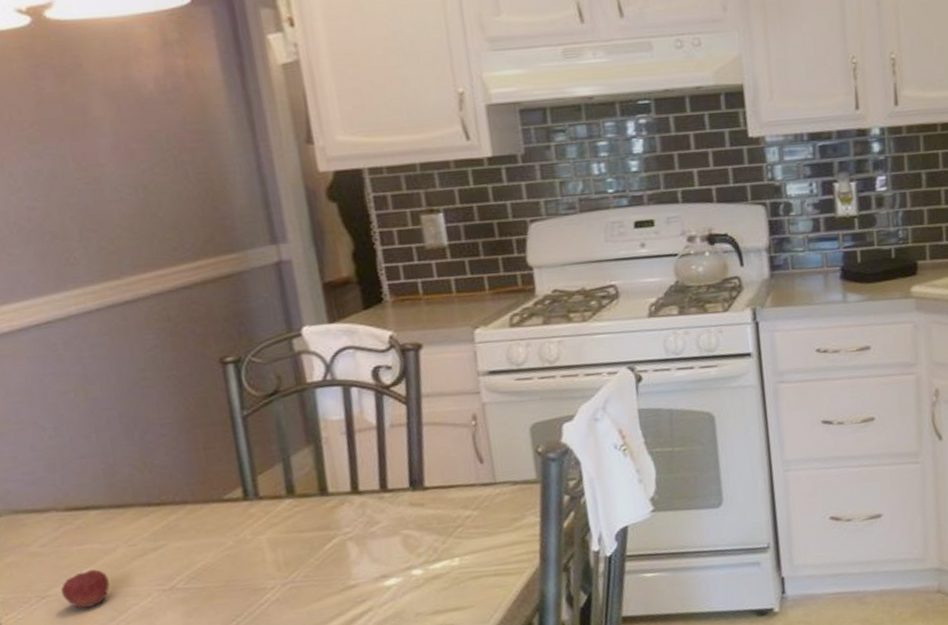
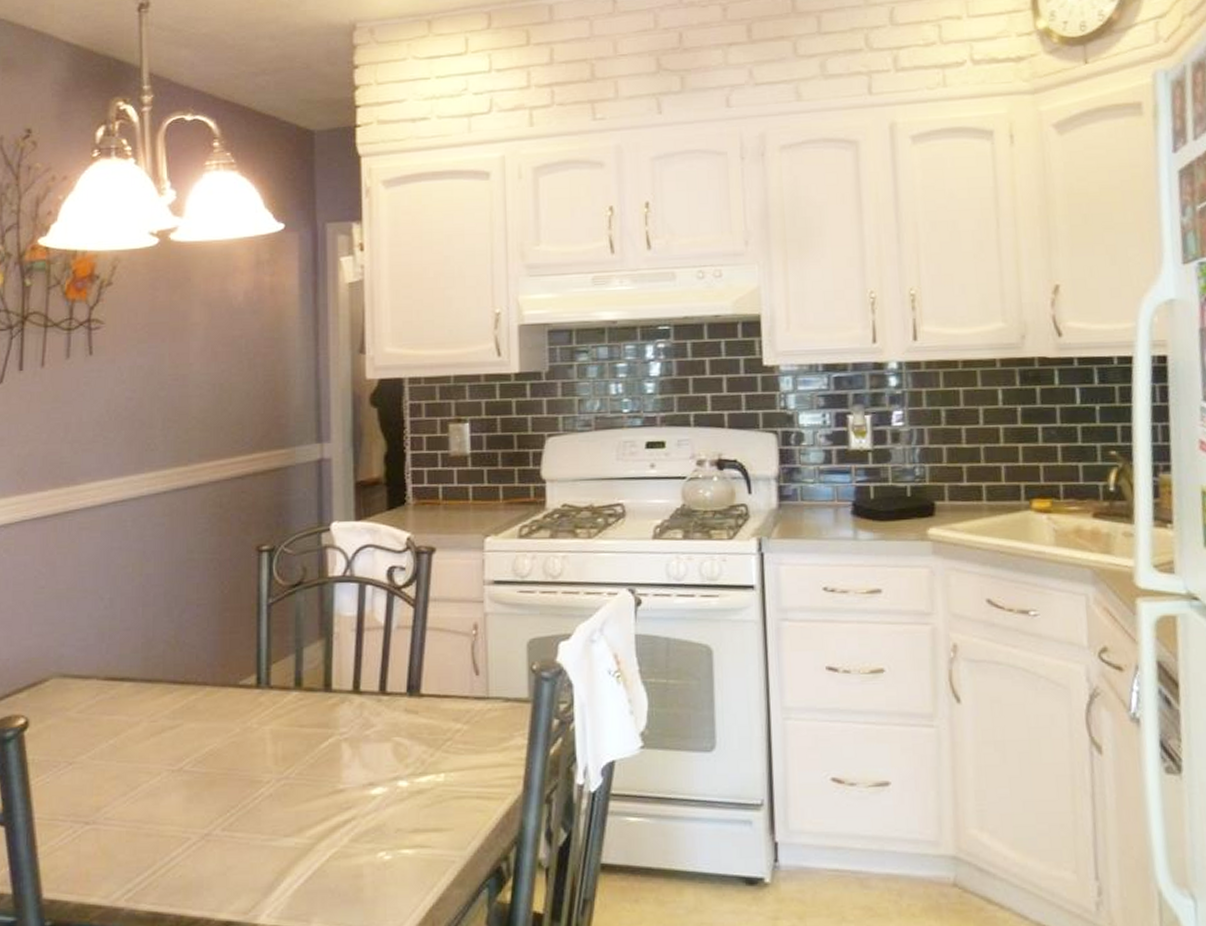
fruit: present [60,569,110,609] -> none [86,741,128,779]

